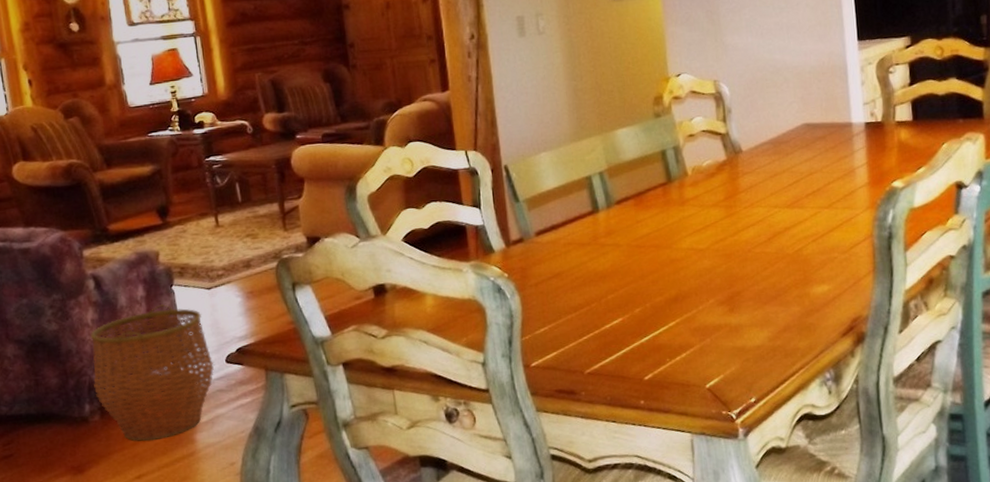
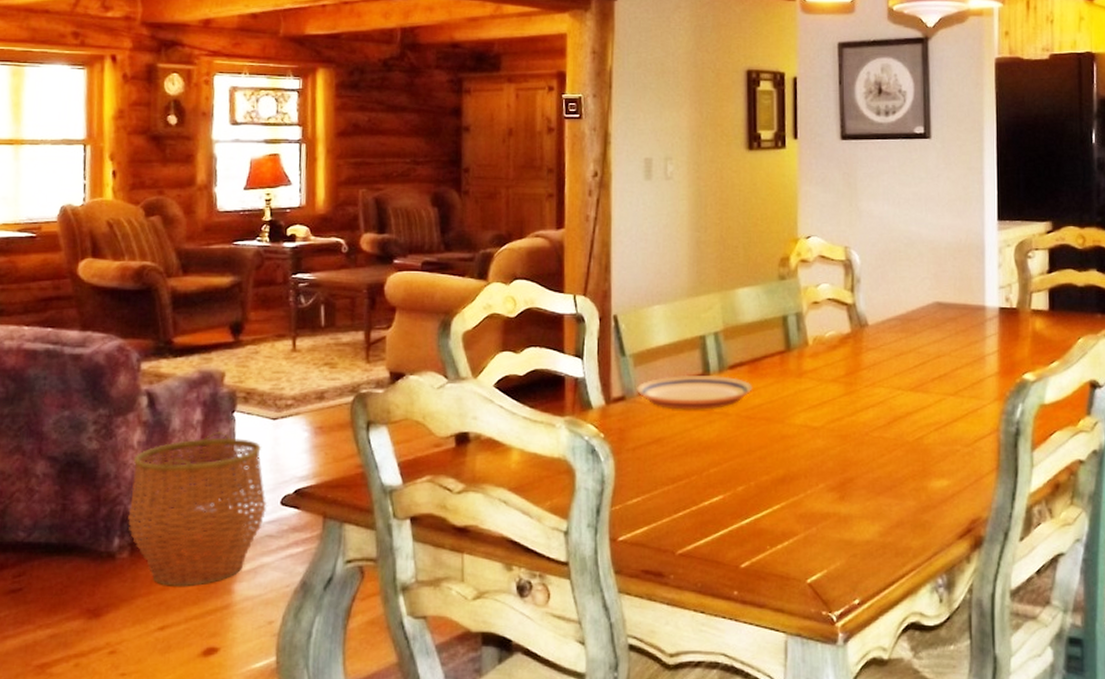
plate: none [533,211,640,246] -> present [637,374,753,410]

